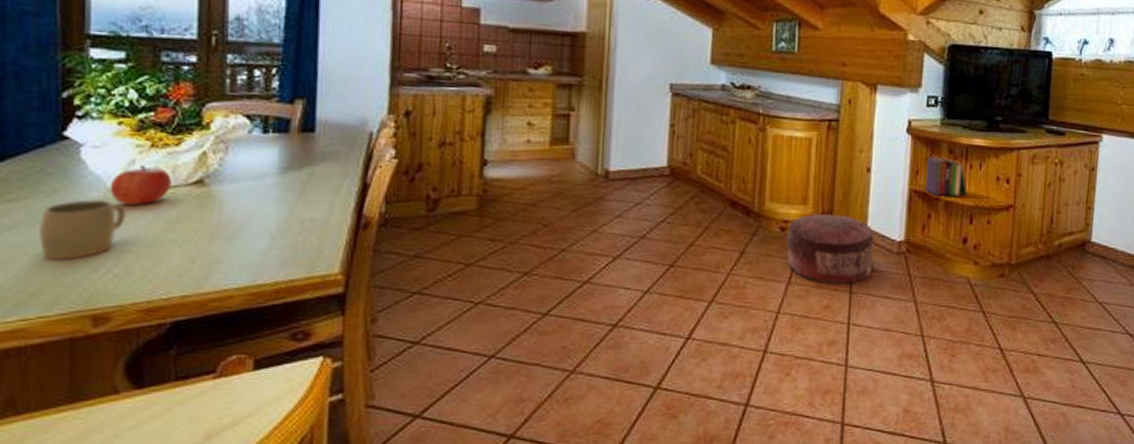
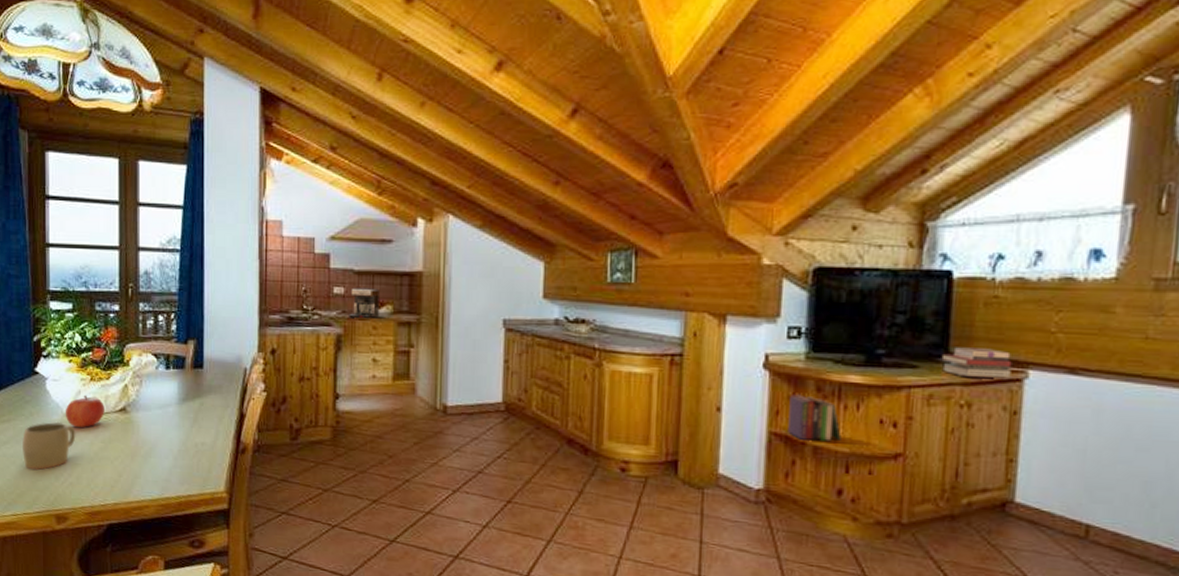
coffee maker: none [501,46,537,81] -> present [349,288,379,320]
pouf: present [786,213,875,283] -> none [627,454,728,532]
books: none [1042,115,1092,142] -> present [941,347,1012,380]

